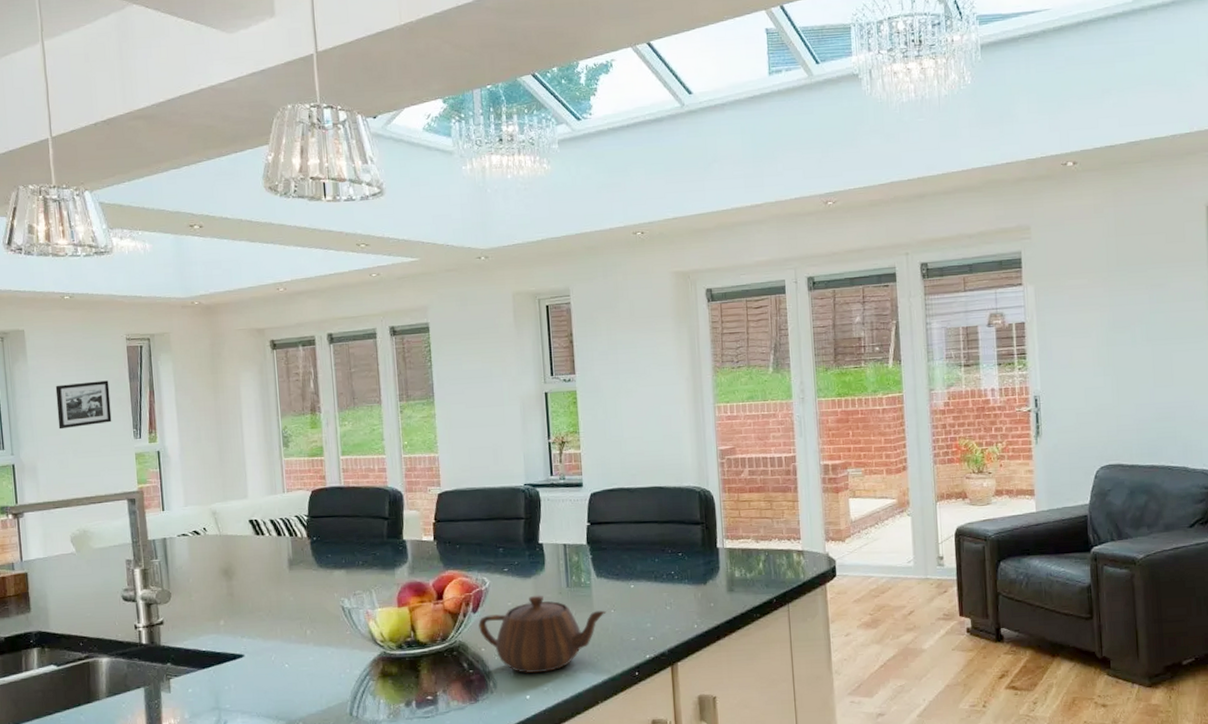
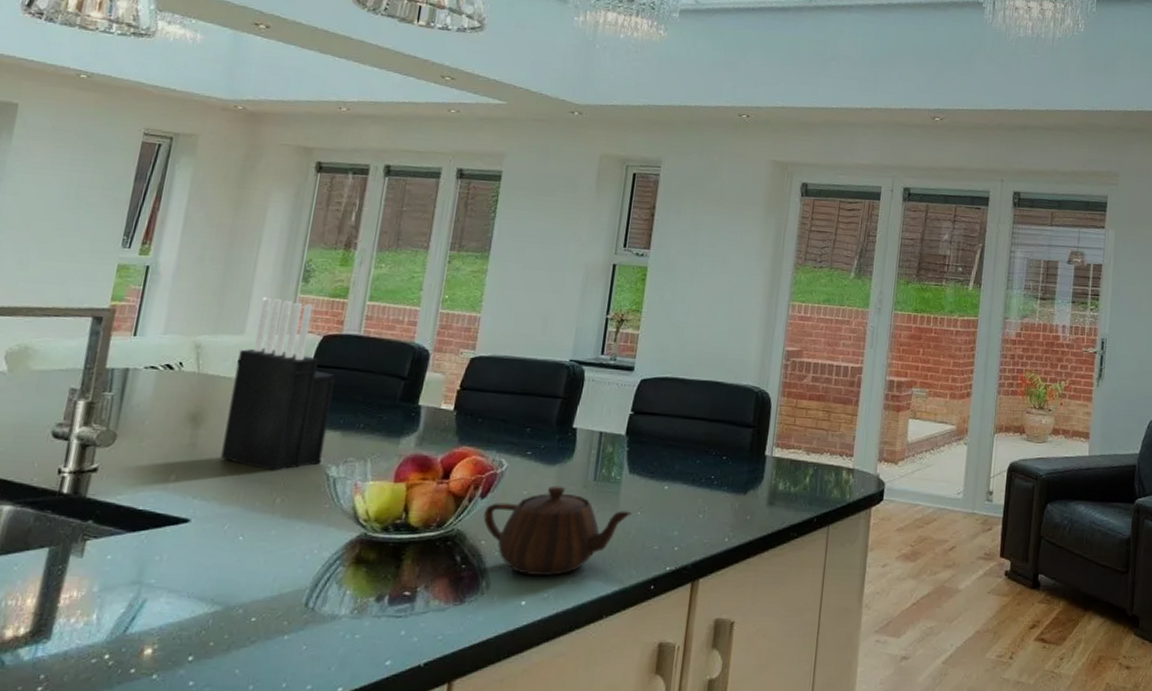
picture frame: present [55,380,112,430] -> none [28,172,109,225]
knife block: none [248,463,335,609] -> present [221,297,336,471]

